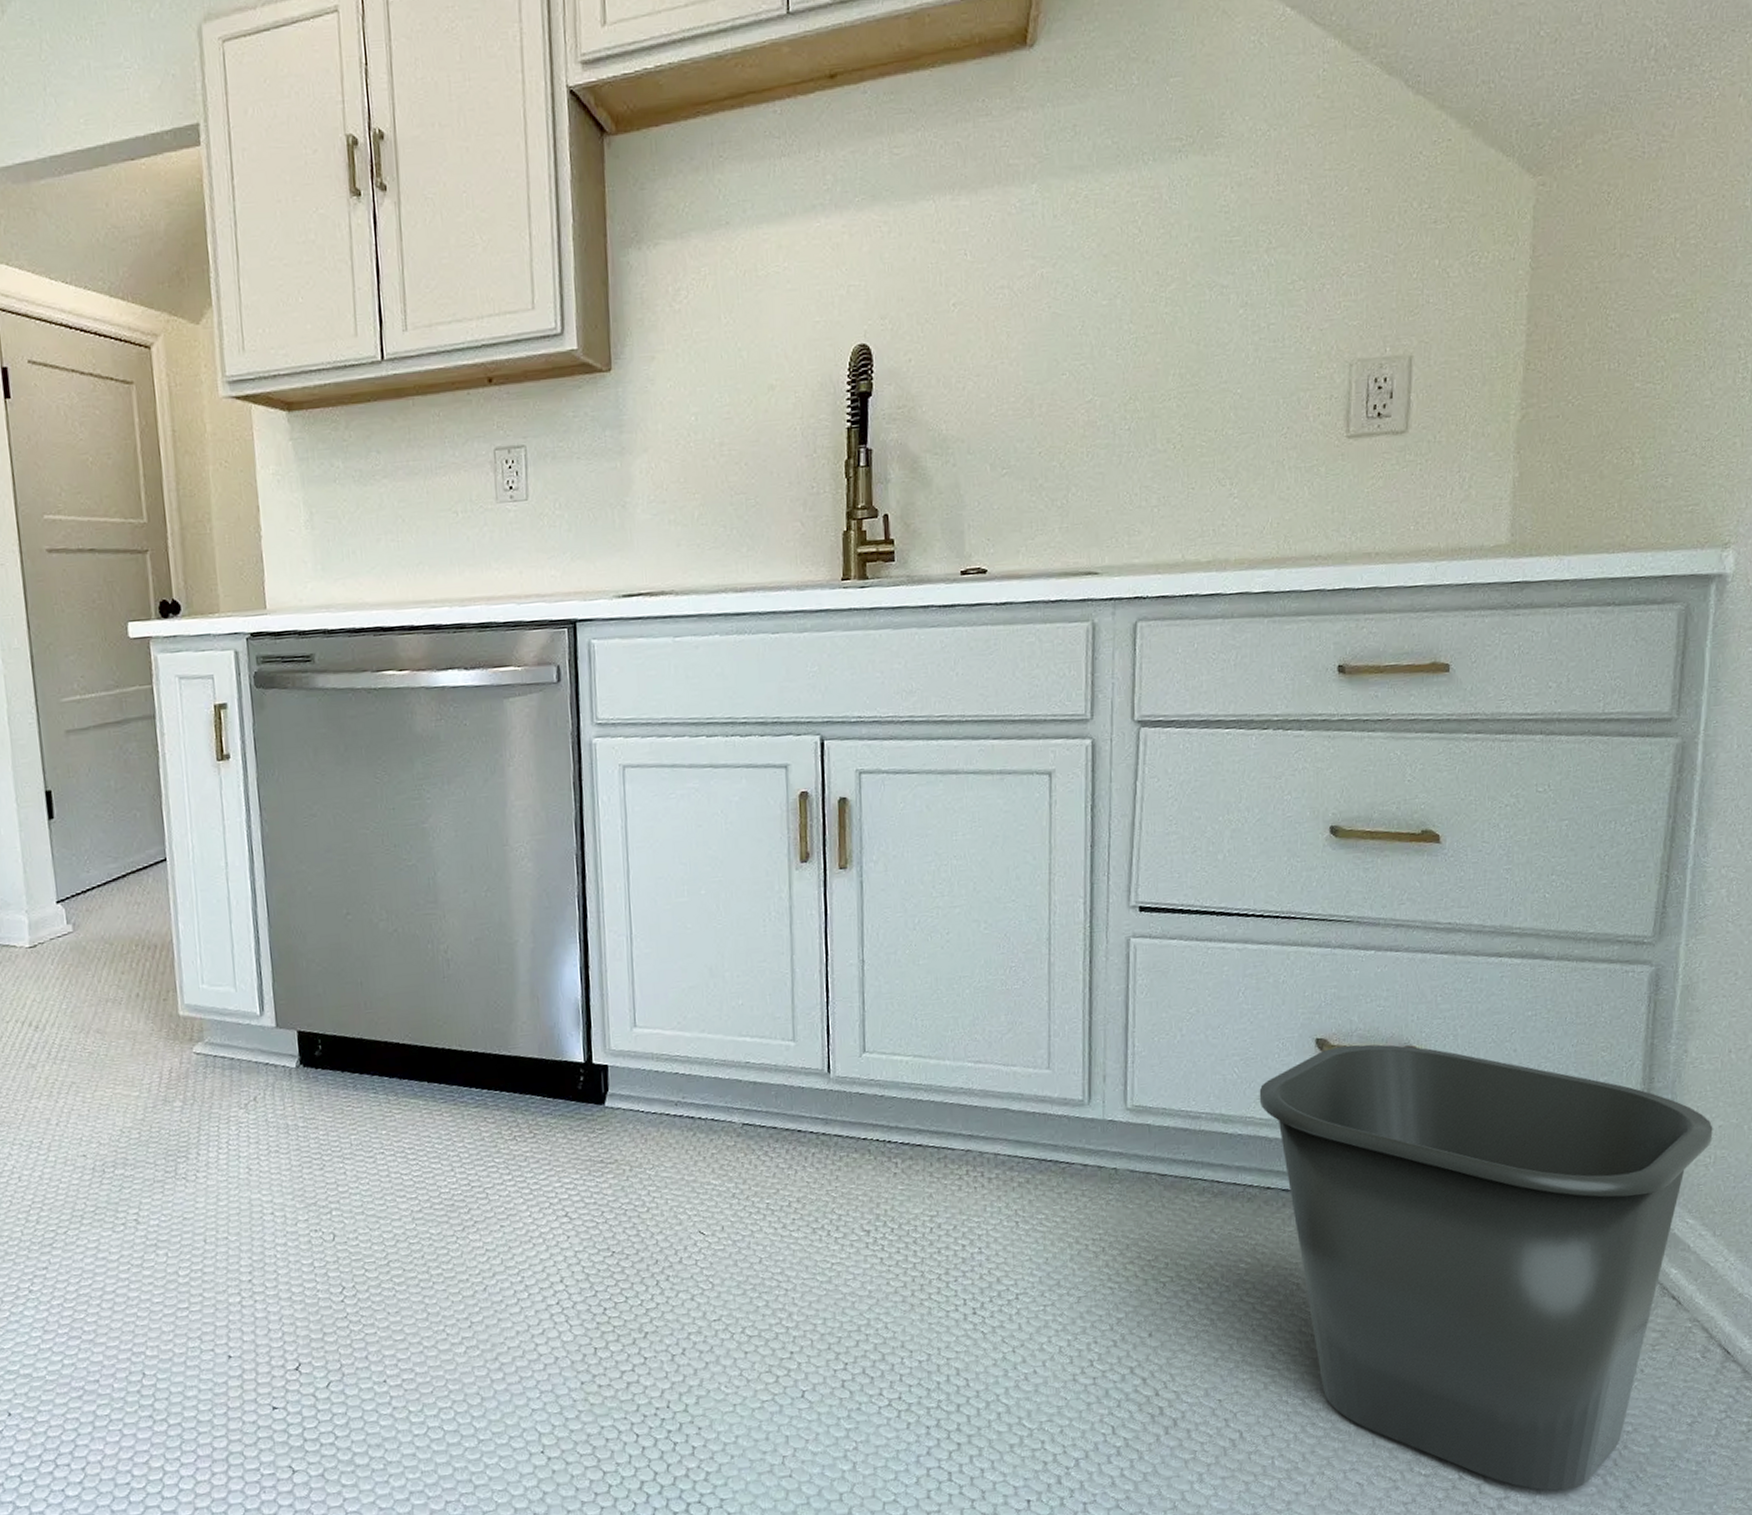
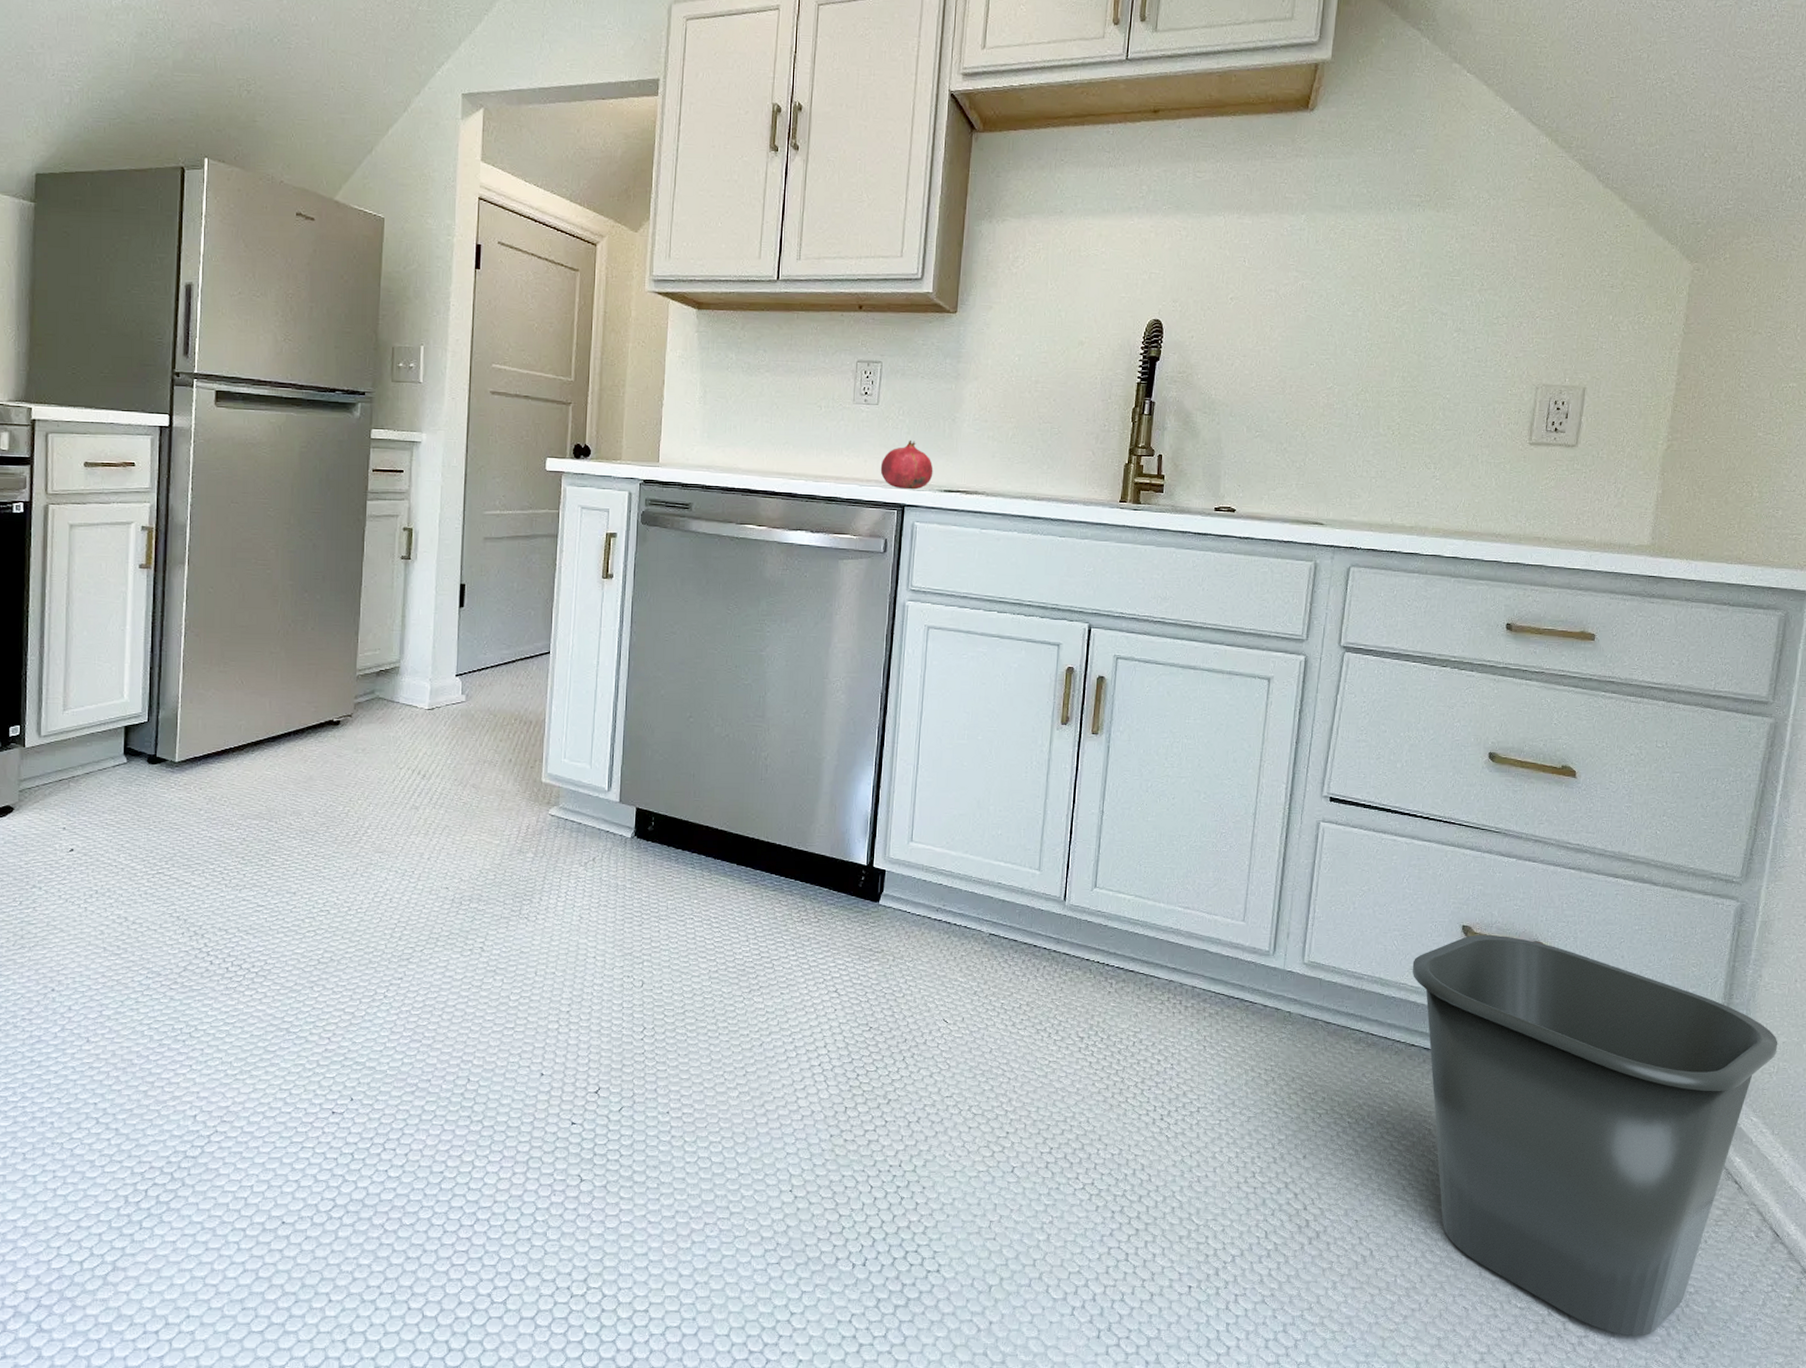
fruit: none [540,538,607,602] -> present [880,439,934,490]

